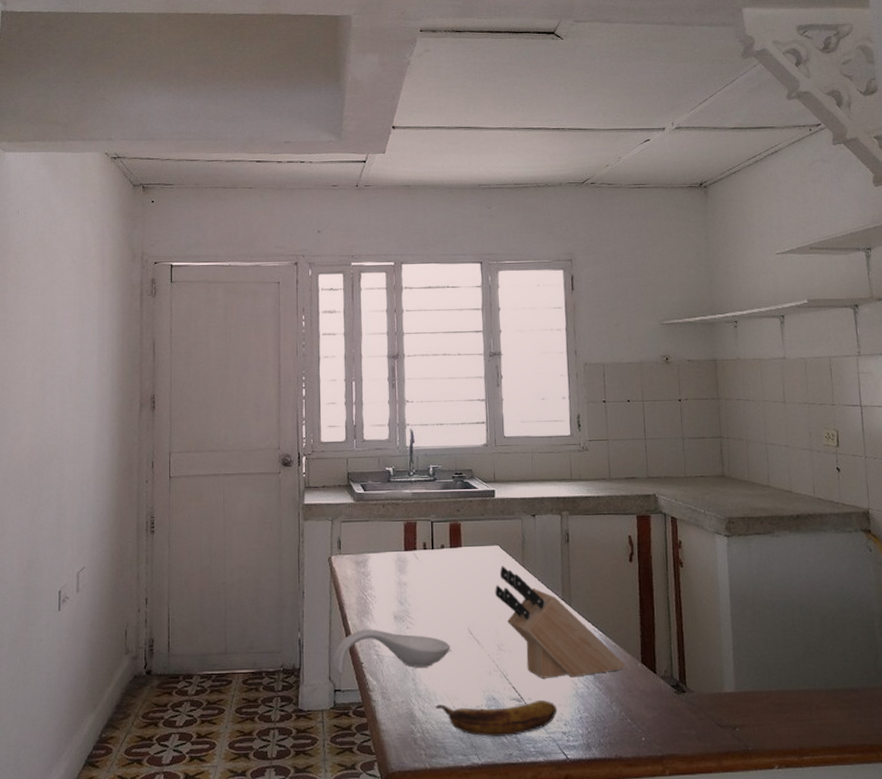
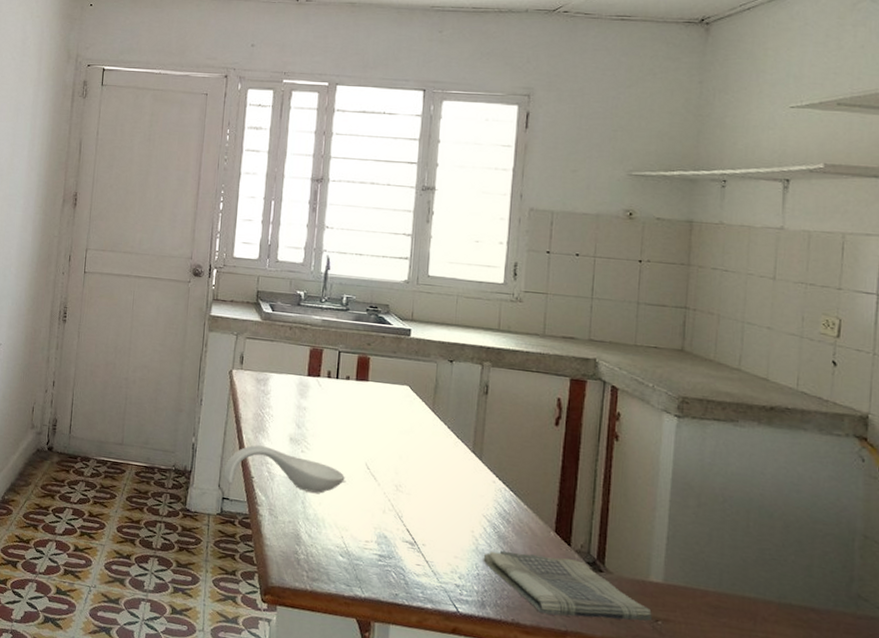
banana: present [435,699,558,737] -> none [322,531,453,578]
knife block: present [495,566,626,679] -> none [399,407,536,536]
dish towel: none [583,686,731,743] -> present [483,551,653,621]

